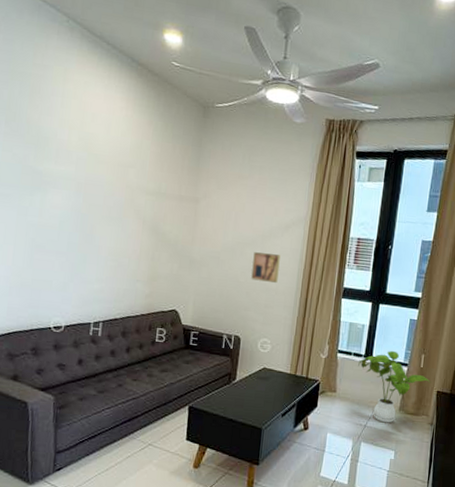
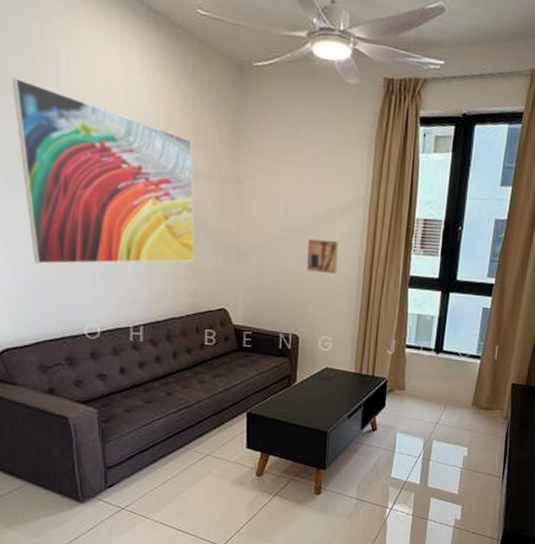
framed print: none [14,111,159,268] -> present [12,77,195,264]
house plant: present [358,350,430,423] -> none [428,342,505,420]

